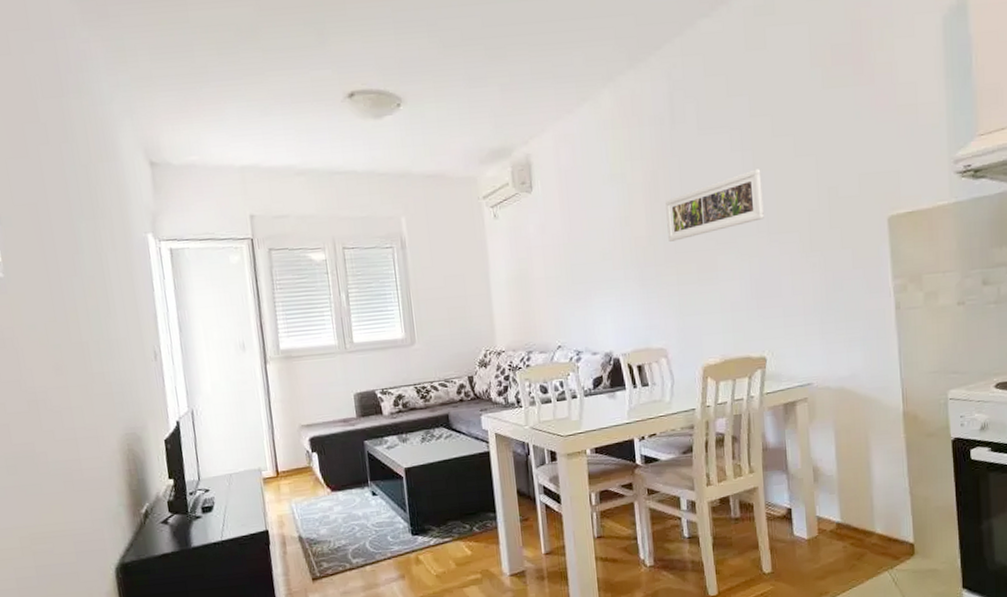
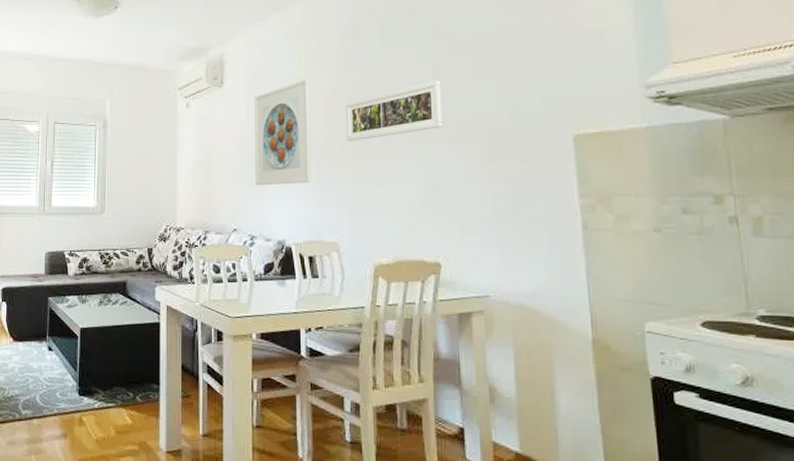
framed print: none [568,177,636,298] -> present [255,79,312,186]

